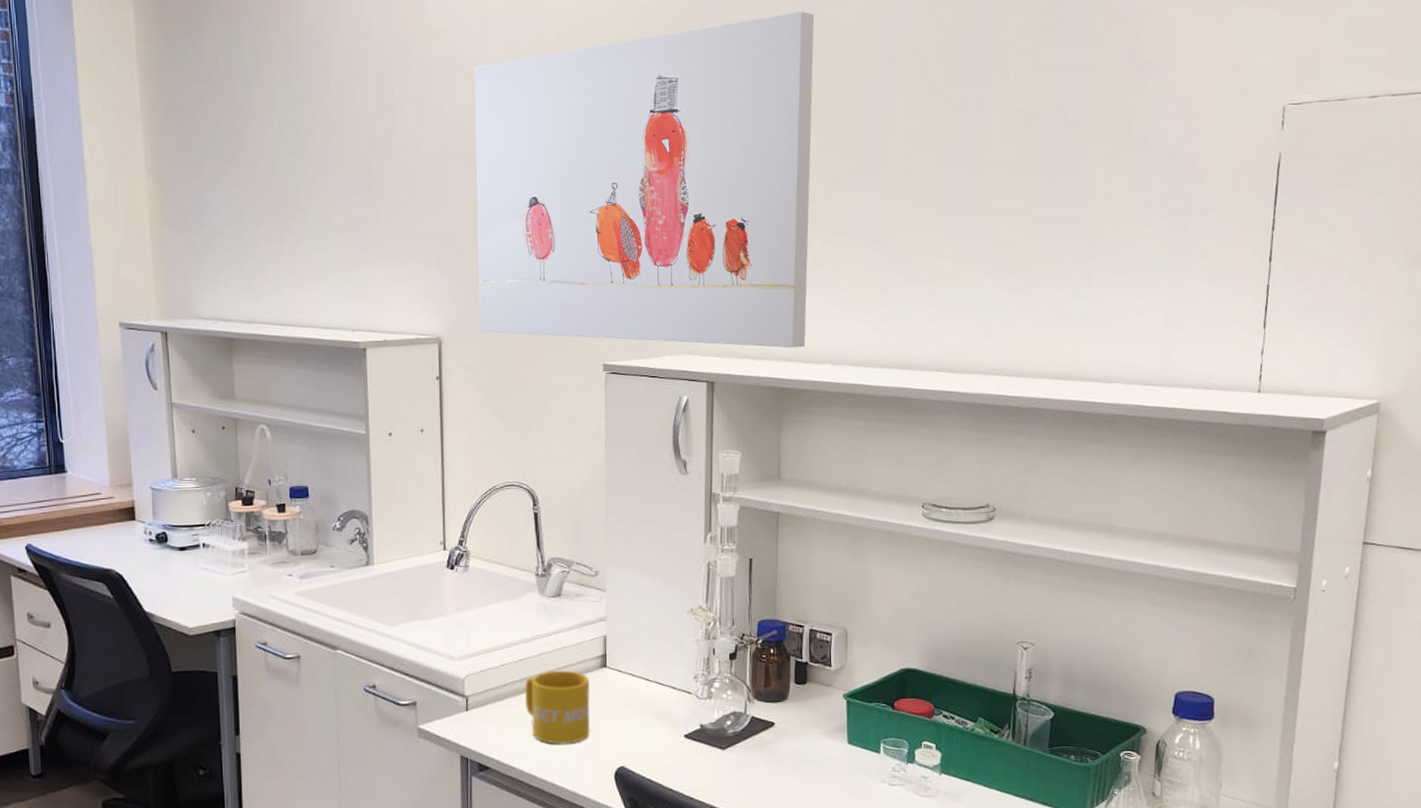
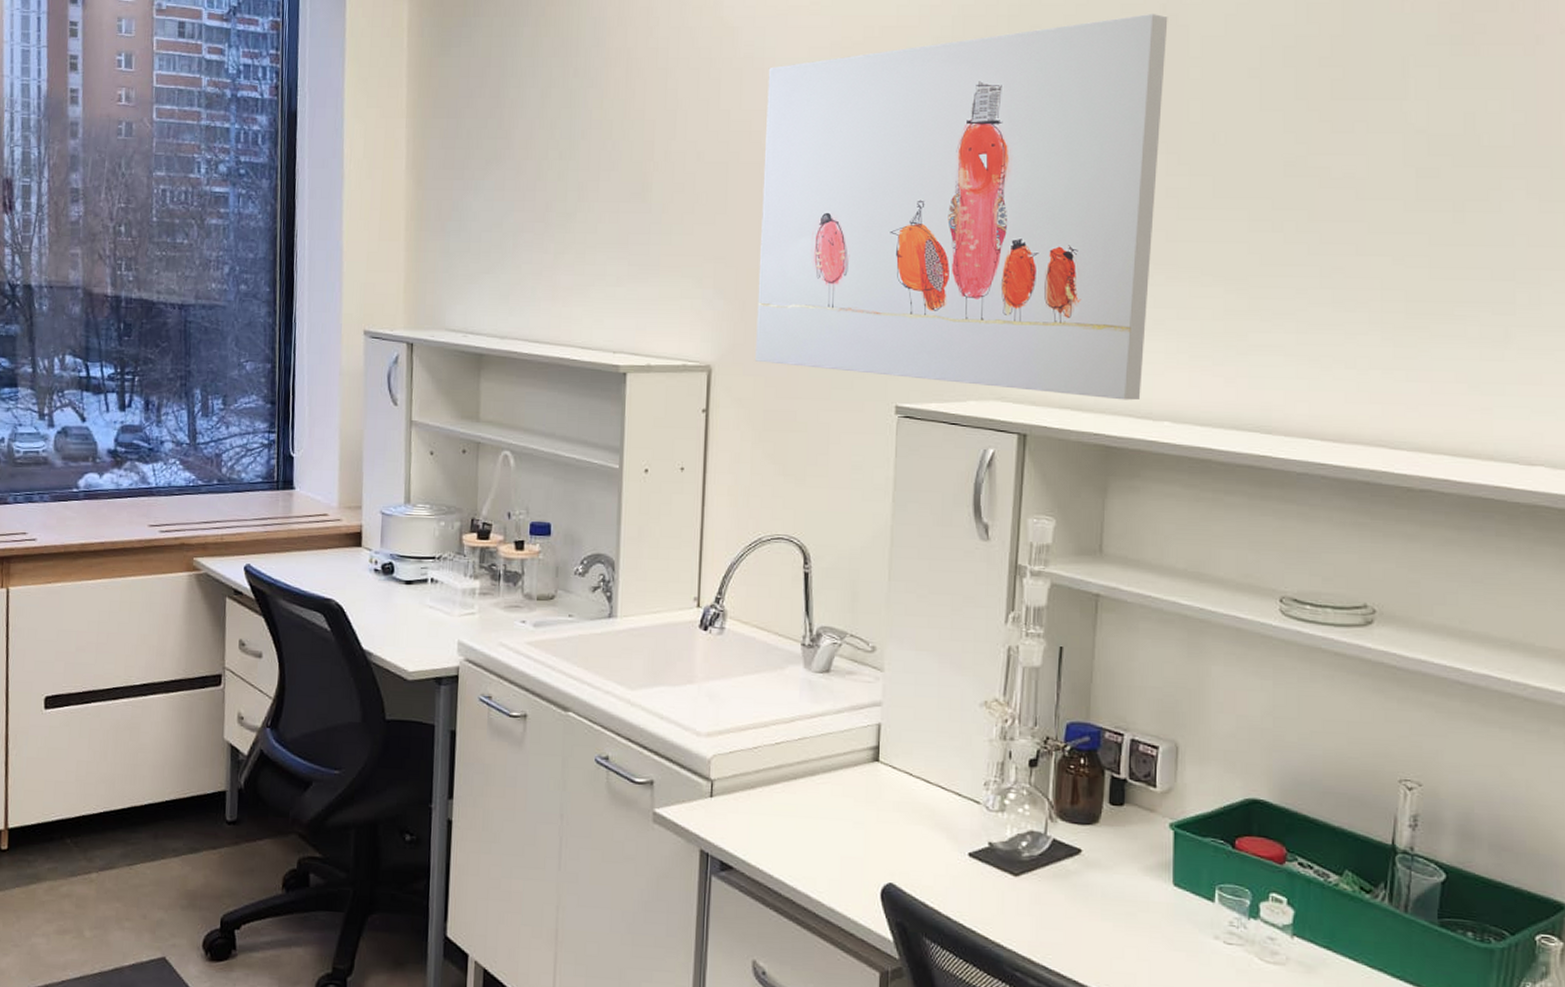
mug: present [524,670,591,745] -> none [779,759,857,849]

